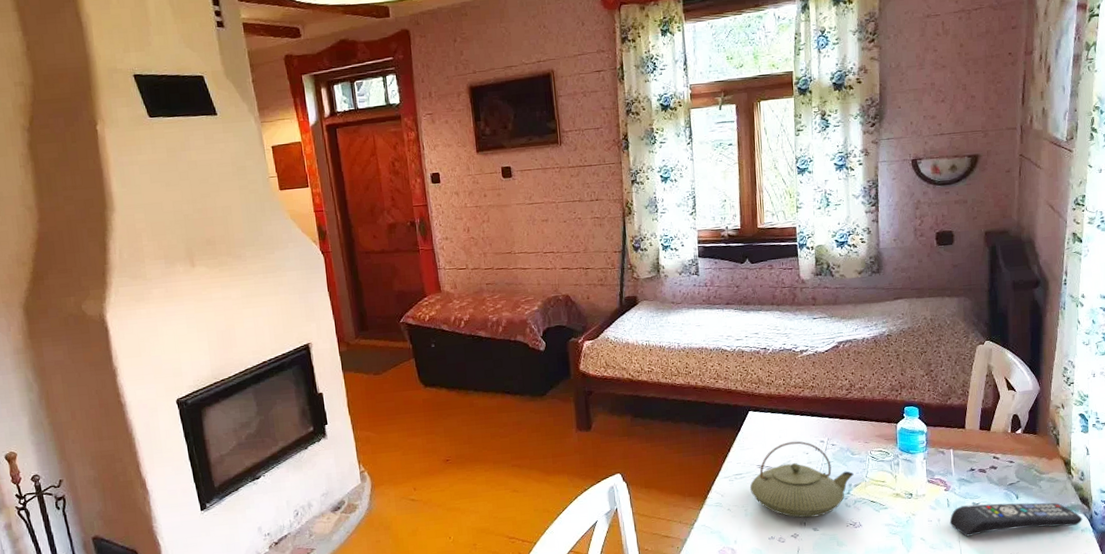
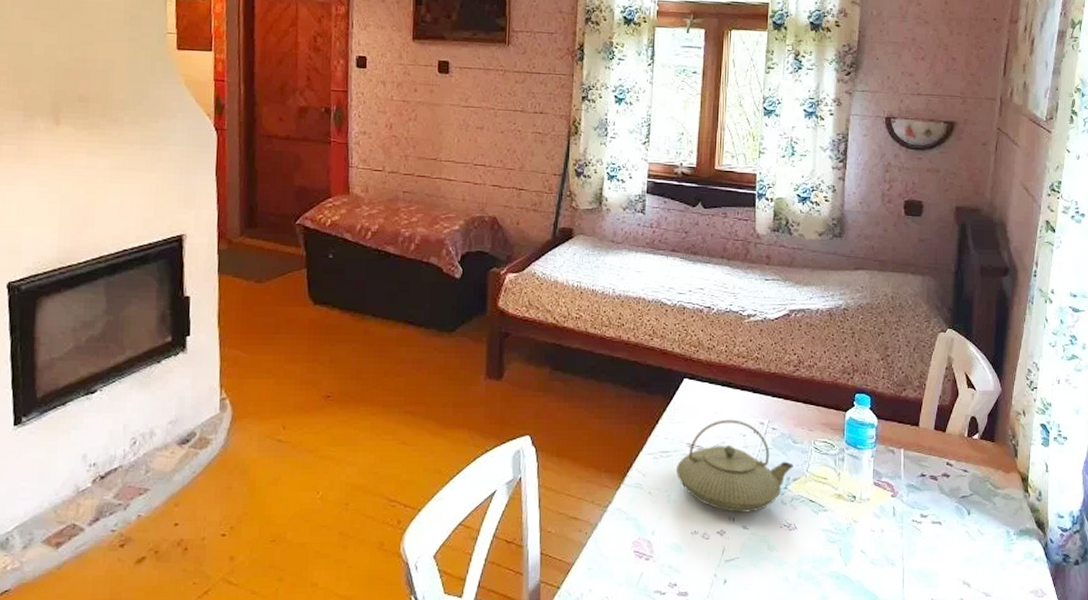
remote control: present [949,502,1083,537] -> none [893,516,1037,554]

